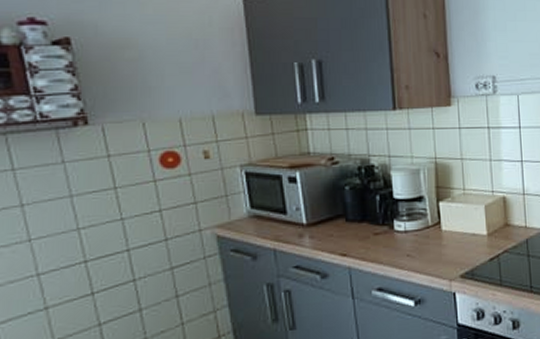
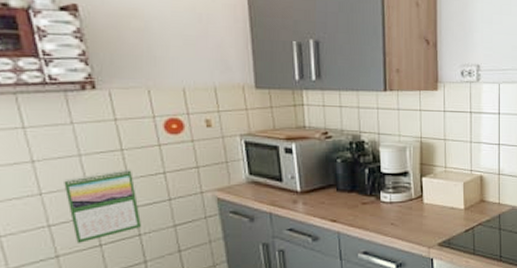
calendar: none [54,207,137,292] -> present [64,168,142,243]

